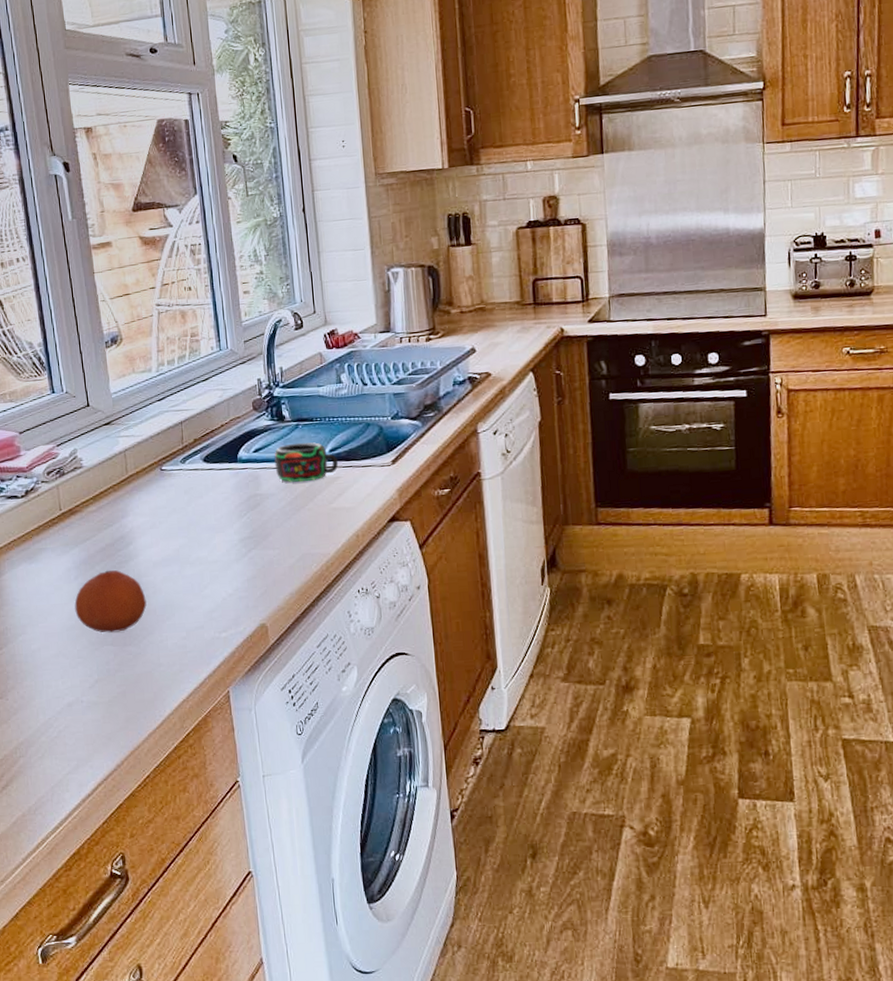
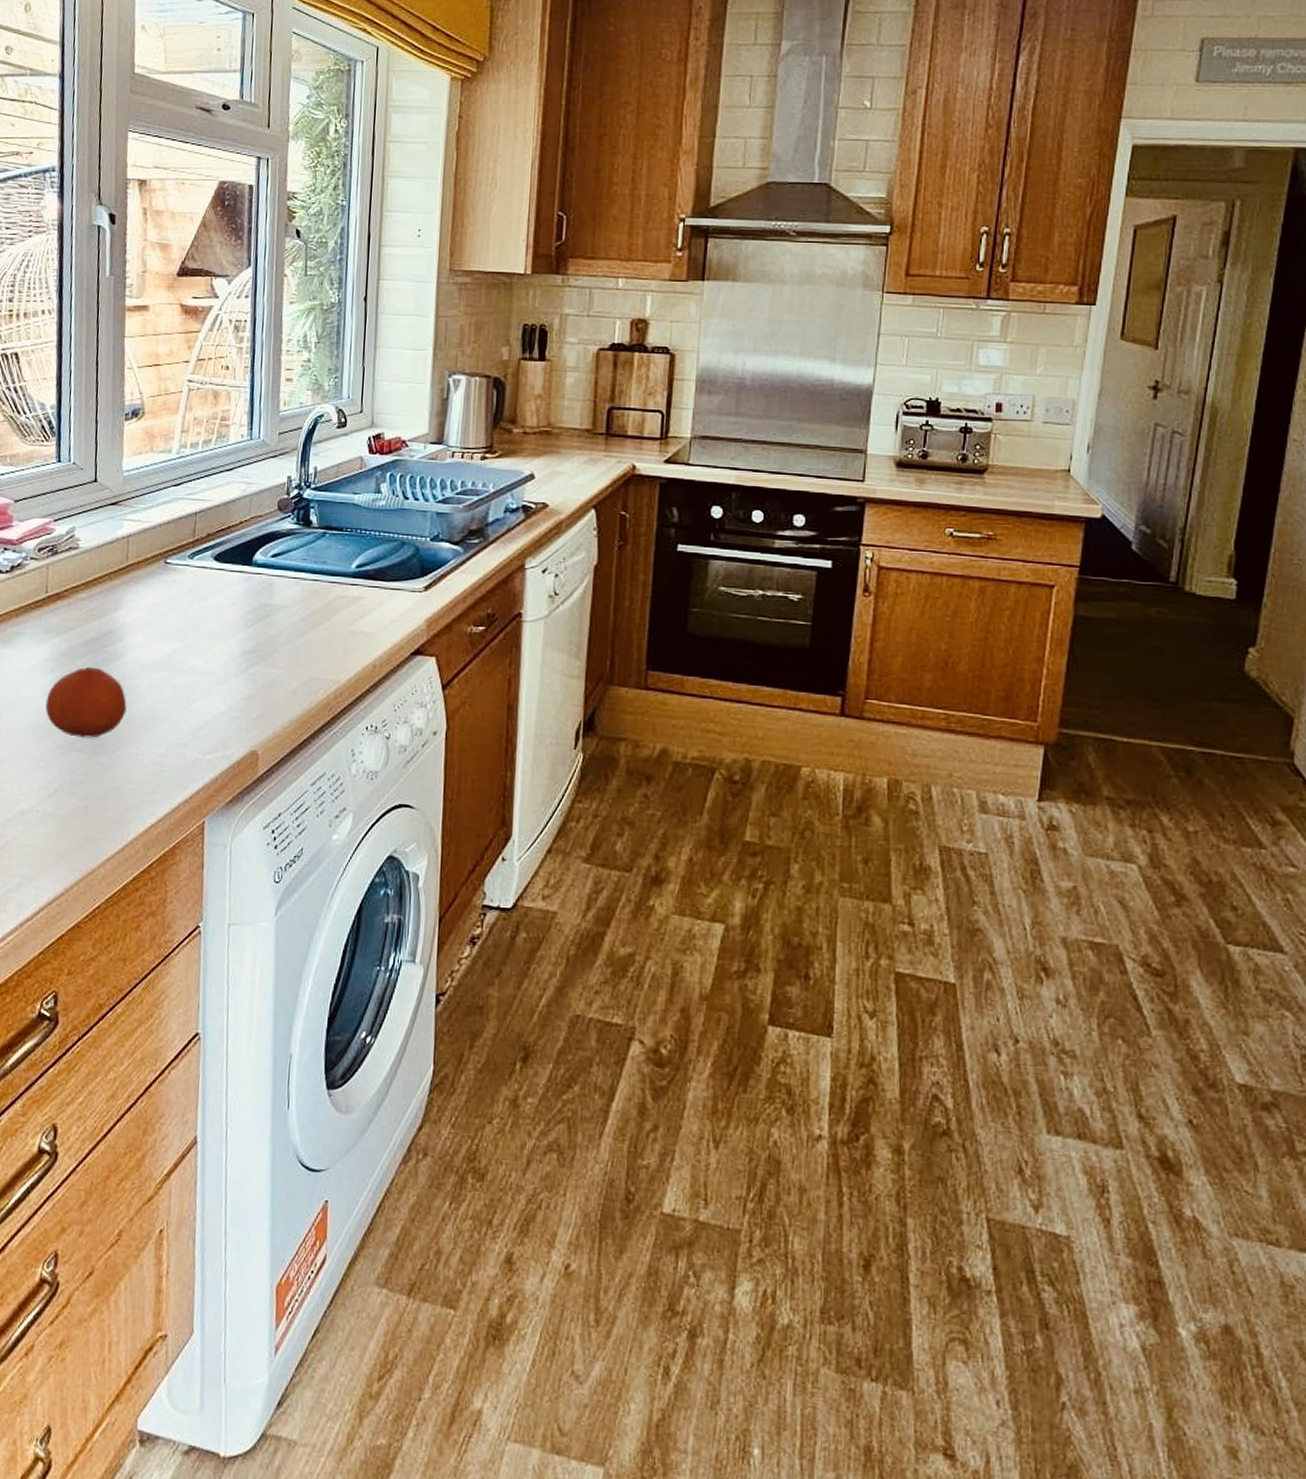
mug: present [274,442,339,483] -> none [293,552,365,597]

